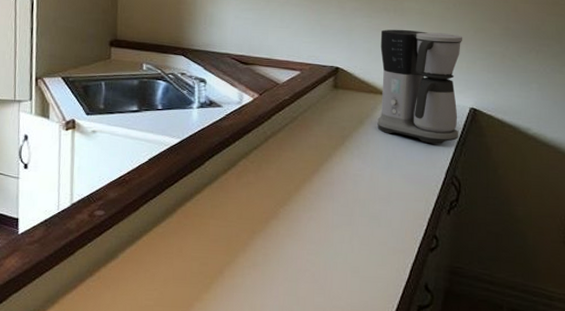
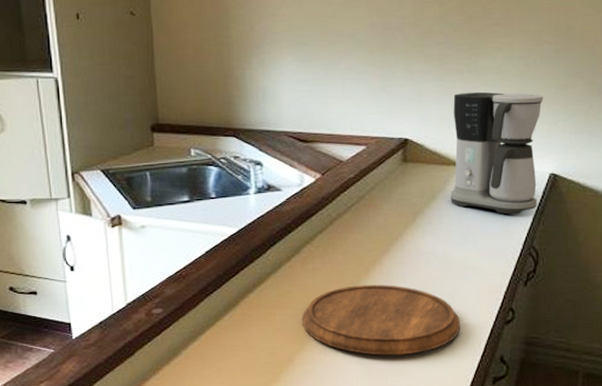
cutting board: none [235,202,386,275] -> present [303,285,461,356]

